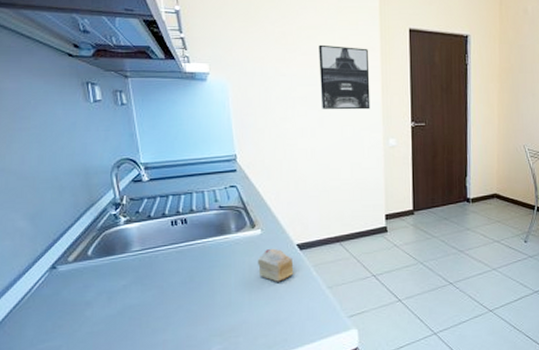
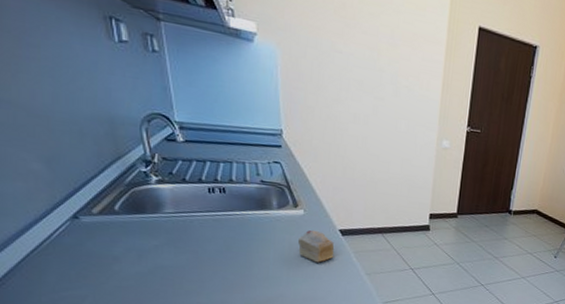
wall art: present [319,44,370,110] -> none [377,25,433,106]

